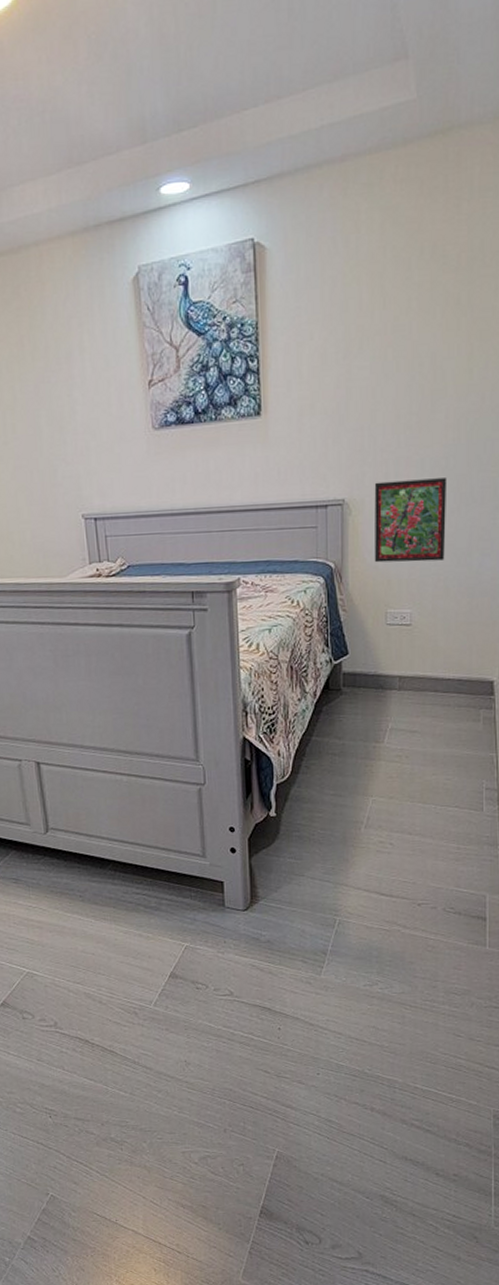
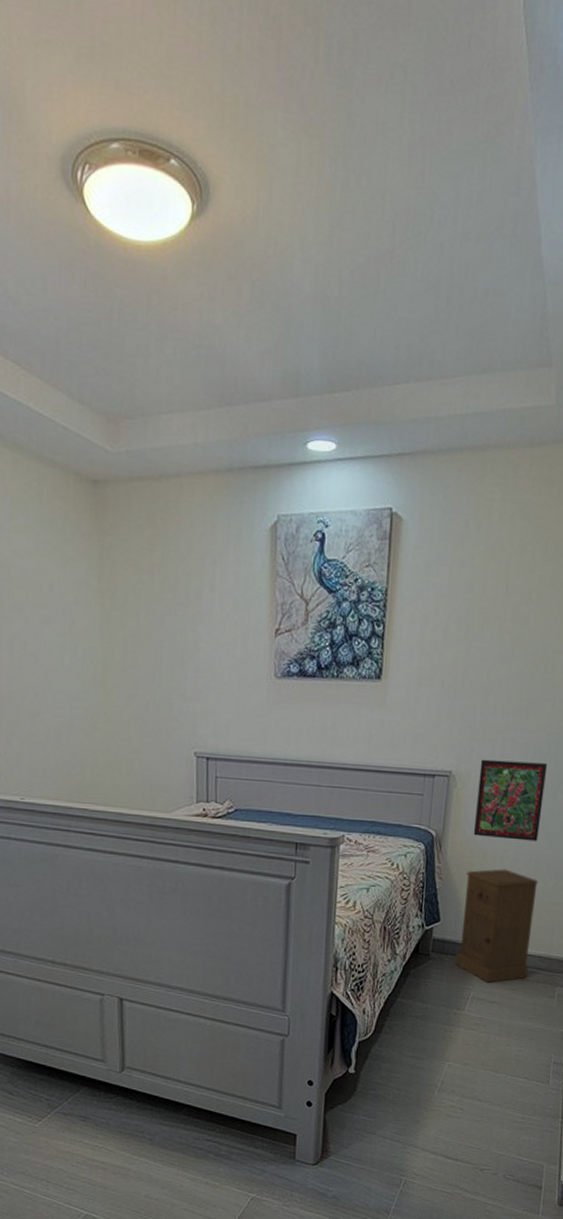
nightstand: none [368,593,449,712] -> present [455,869,538,983]

